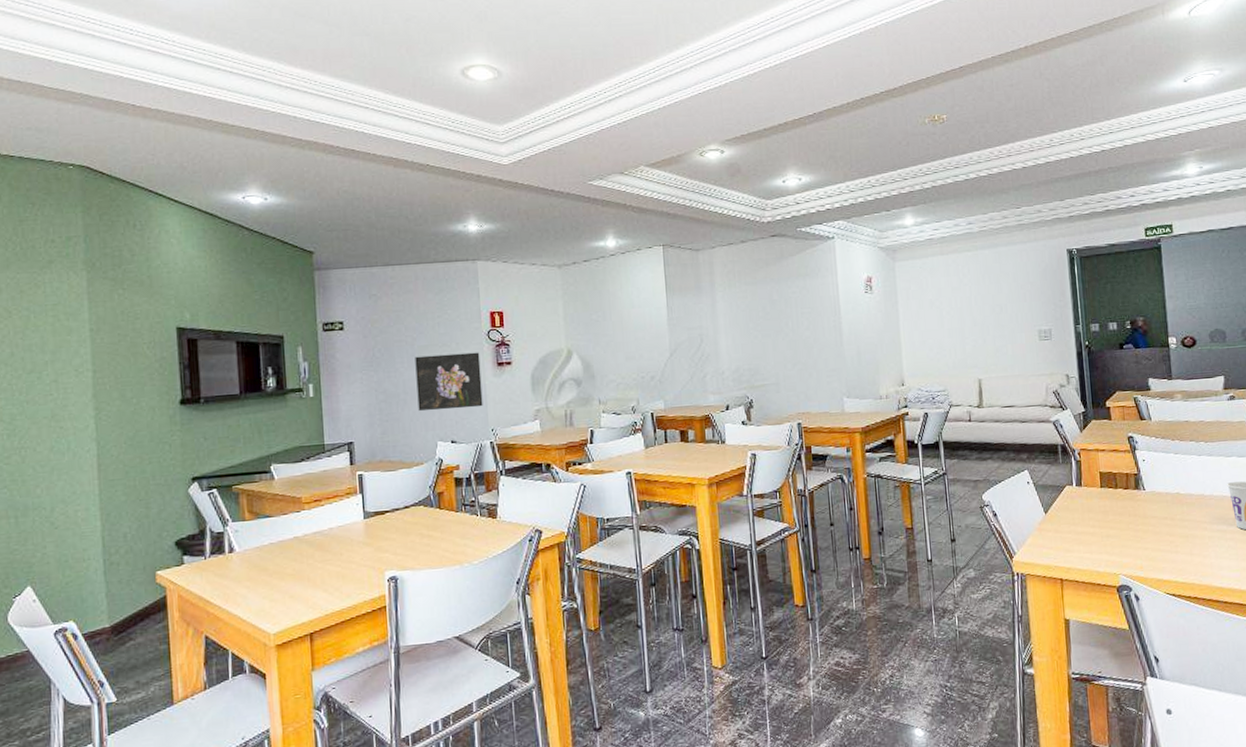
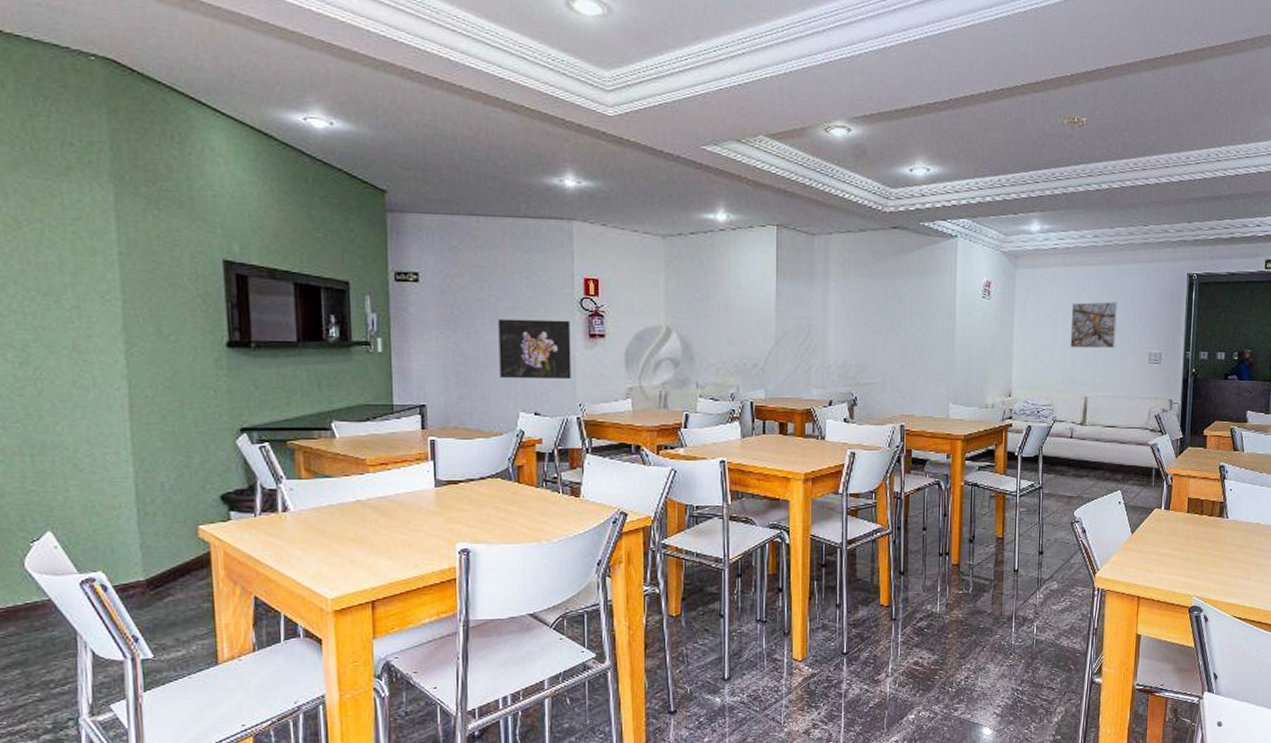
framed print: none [954,284,1003,333] -> present [1070,302,1117,349]

